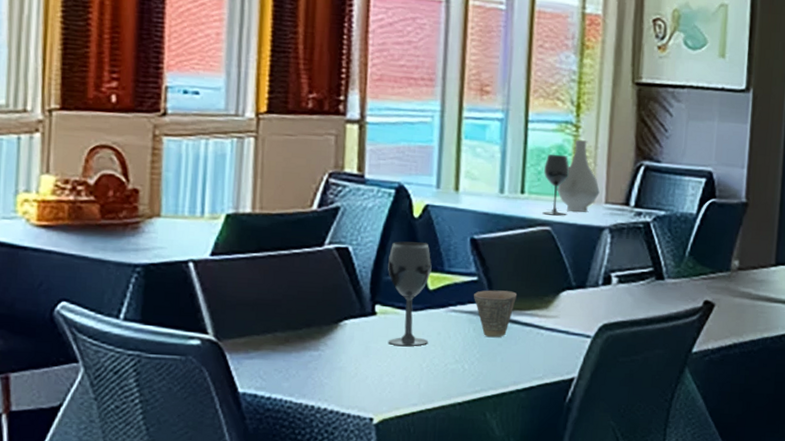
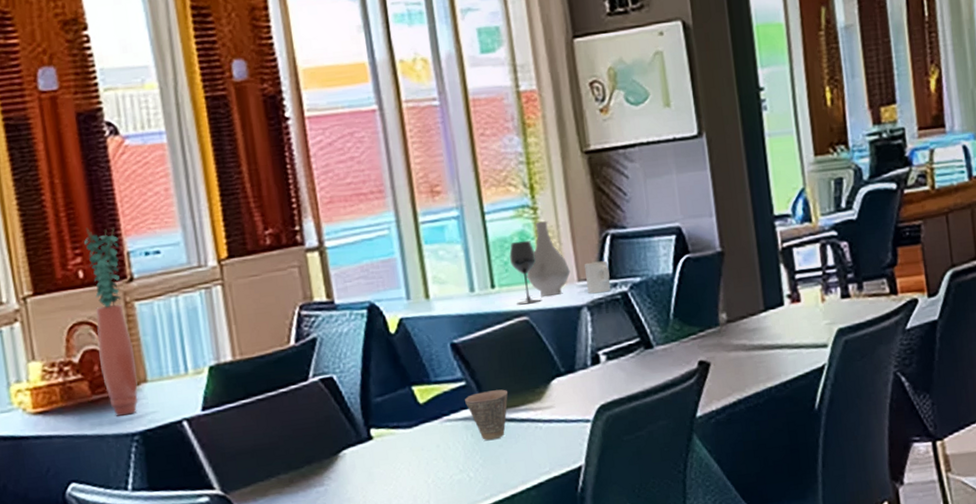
vase: none [115,54,159,246] -> present [84,227,139,416]
wine glass: present [388,241,432,346] -> none [373,357,430,467]
cup: none [613,188,637,219] -> present [584,261,611,294]

